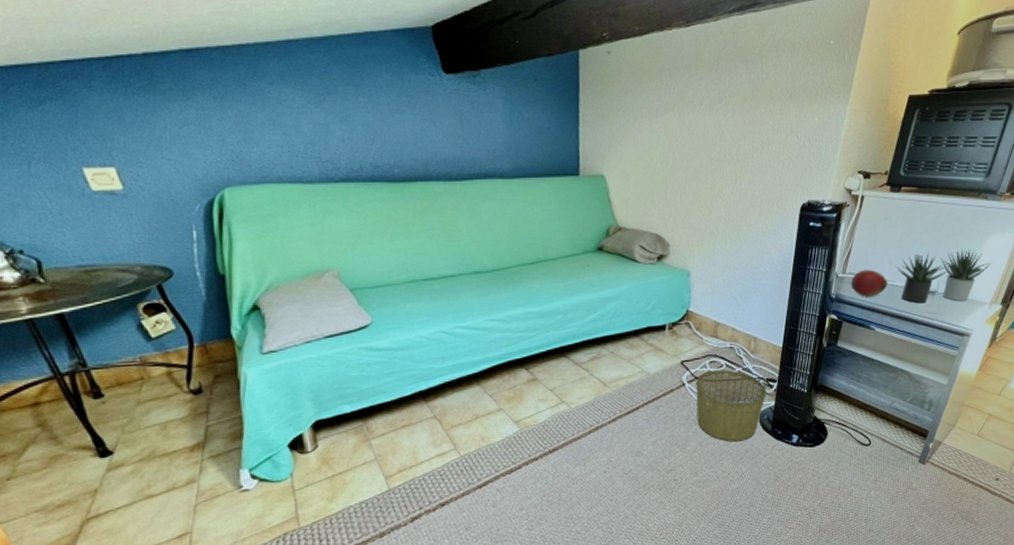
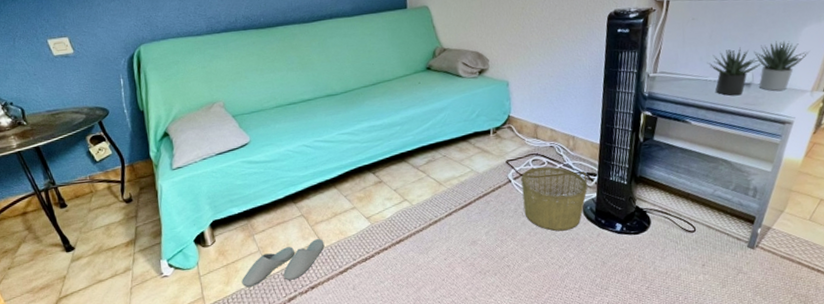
slippers: none [351,446,461,504] -> present [241,239,325,287]
fruit: present [850,269,888,297] -> none [662,67,701,93]

